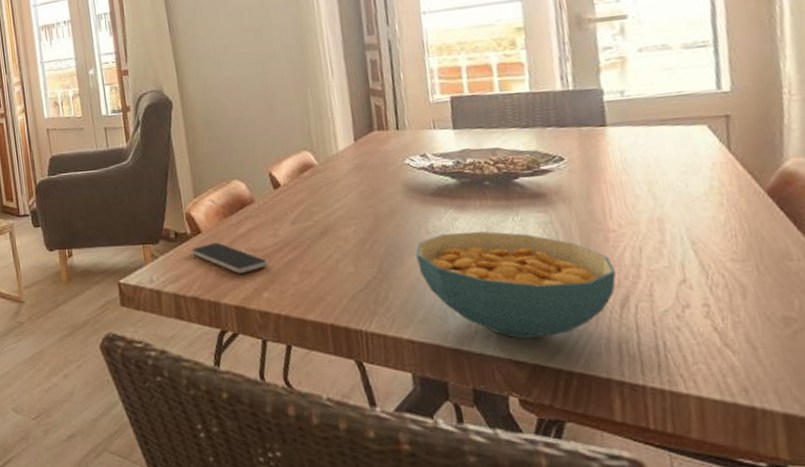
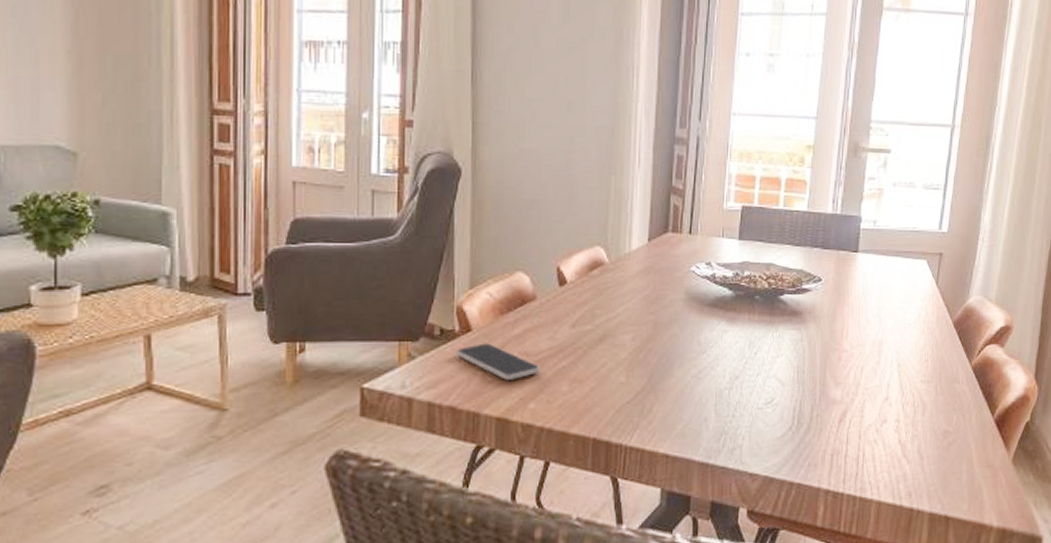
cereal bowl: present [416,231,617,339] -> none [685,345,842,452]

